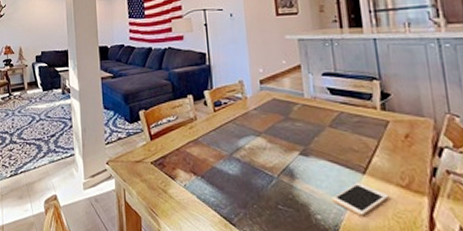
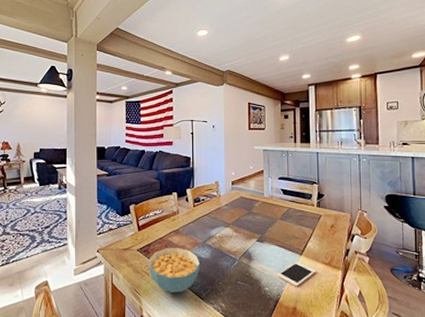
cereal bowl: none [164,160,228,216] -> present [148,247,200,293]

